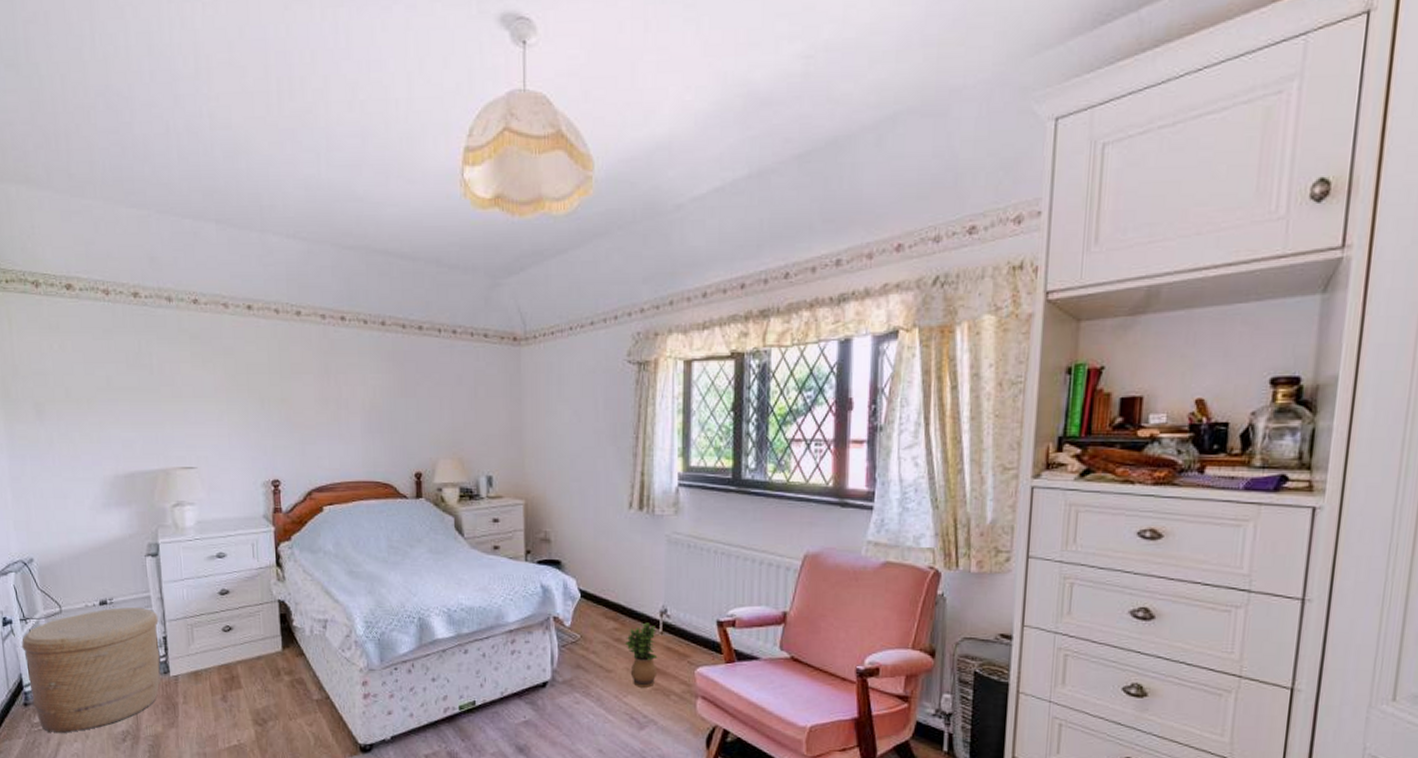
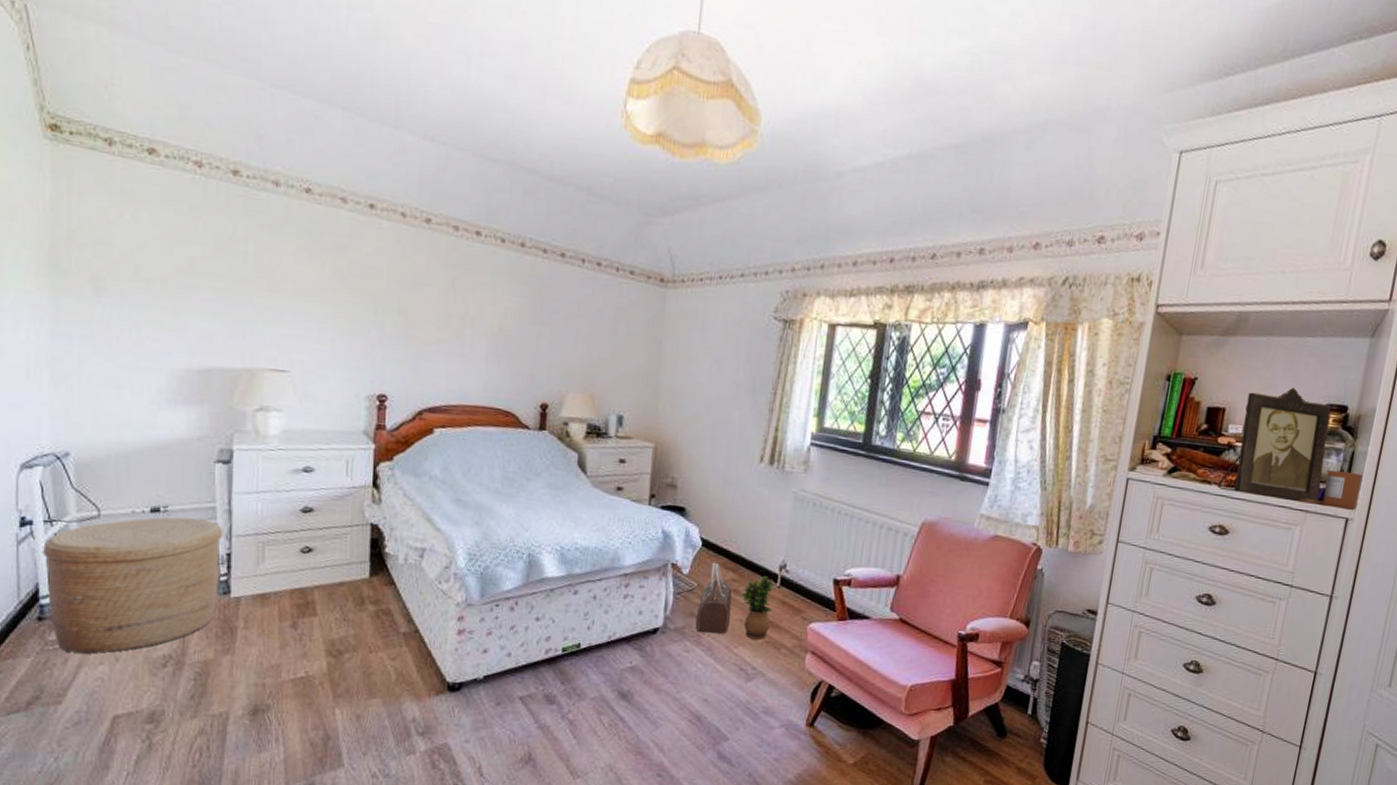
handbag: none [582,612,616,685] -> present [695,562,732,635]
photo frame: none [1143,363,1279,494] -> present [1218,387,1332,503]
candle: none [1244,454,1330,497] -> present [1296,470,1363,510]

